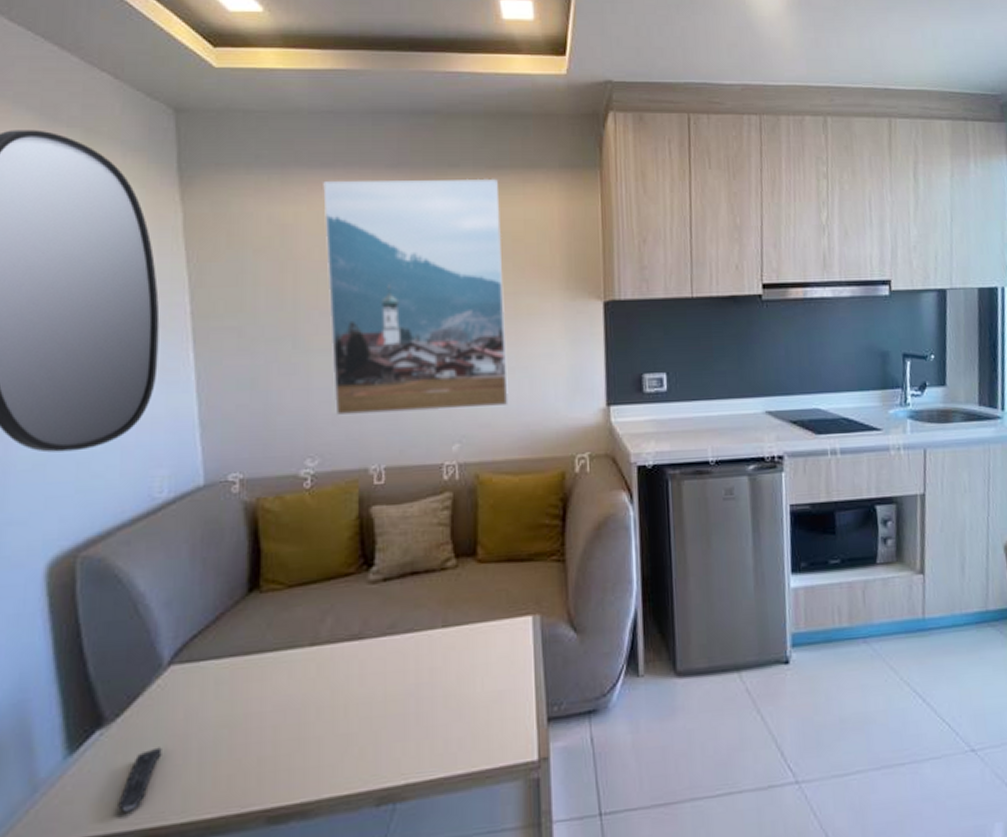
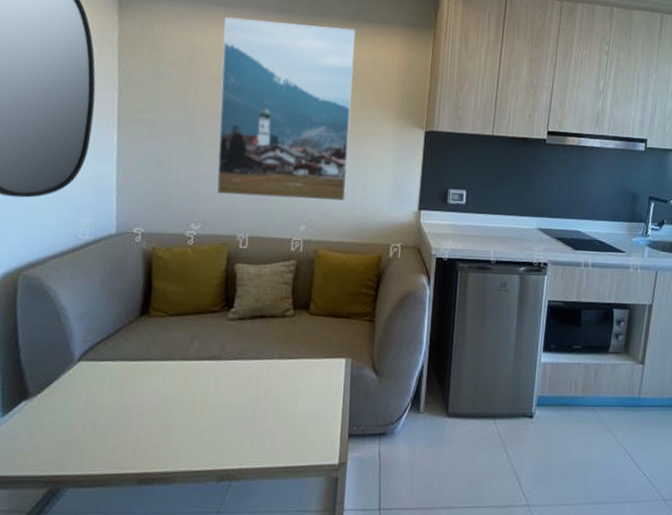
remote control: present [118,747,162,812] -> none [33,418,68,462]

